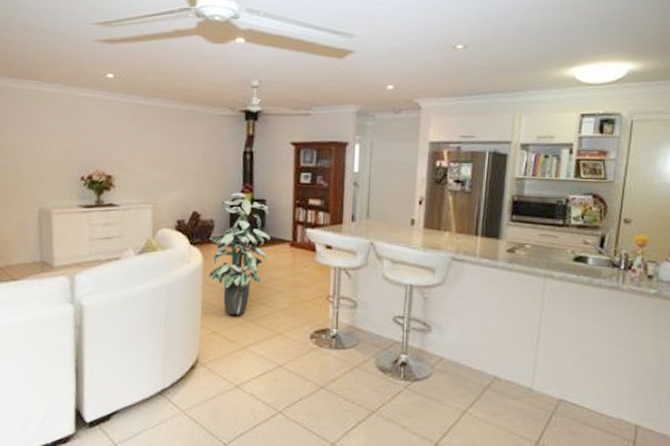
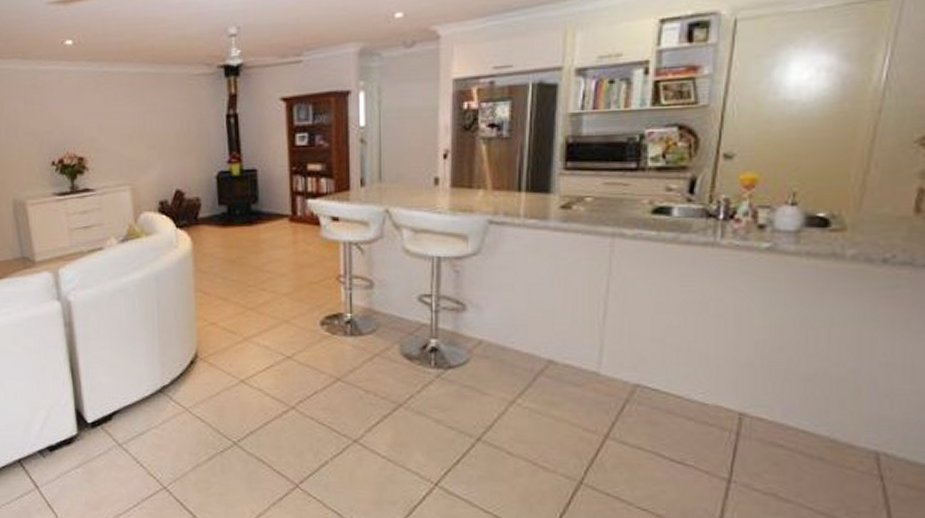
indoor plant: present [209,192,270,315] -> none [196,163,266,303]

